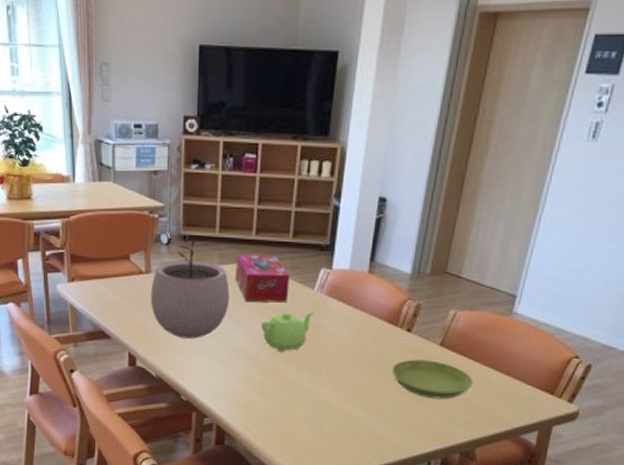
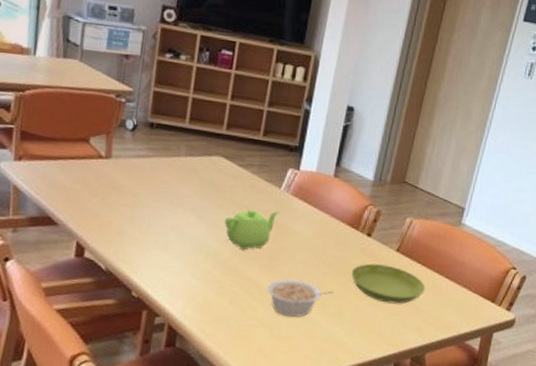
plant pot: present [150,238,230,339] -> none [108,127,195,231]
tissue box: present [235,254,290,303] -> none [202,147,258,200]
legume: none [306,378,375,415] -> present [267,279,334,317]

